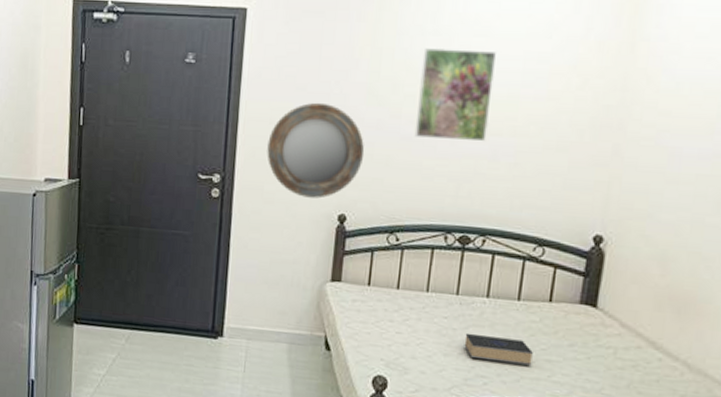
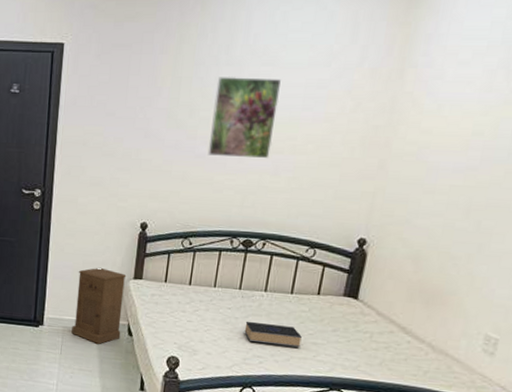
nightstand: none [257,267,322,360] -> present [71,267,127,344]
home mirror: present [267,102,365,199] -> none [80,126,165,209]

